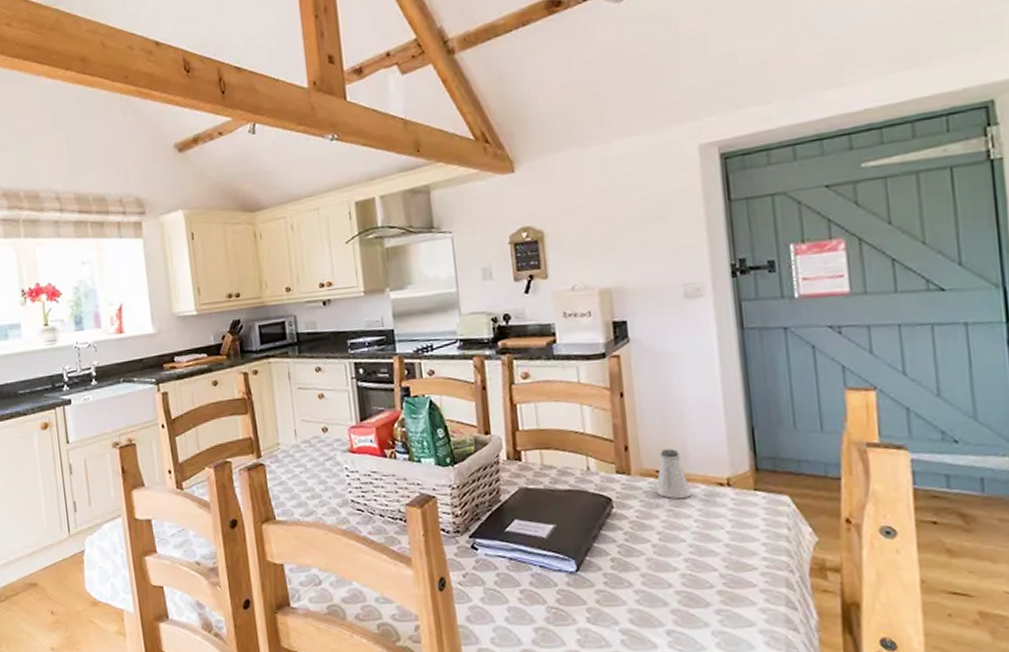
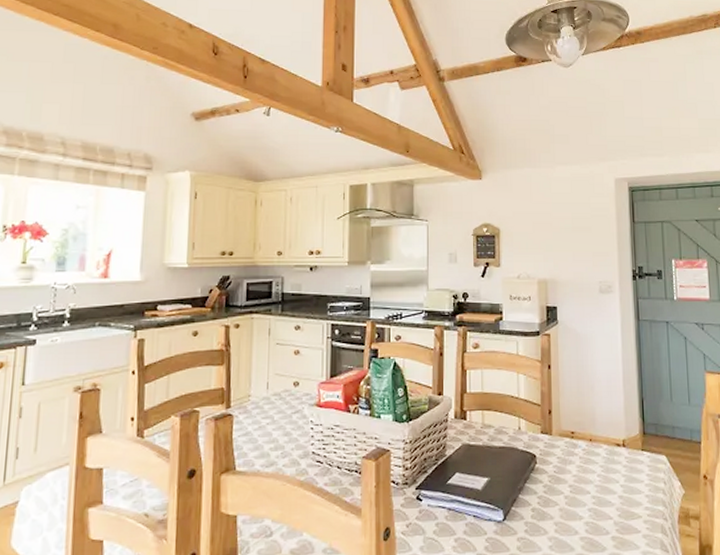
saltshaker: present [655,449,692,500] -> none [570,414,597,457]

